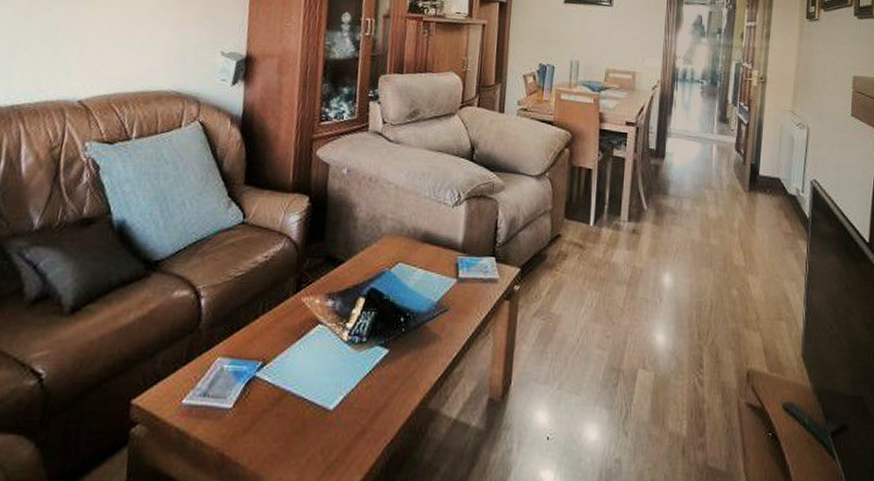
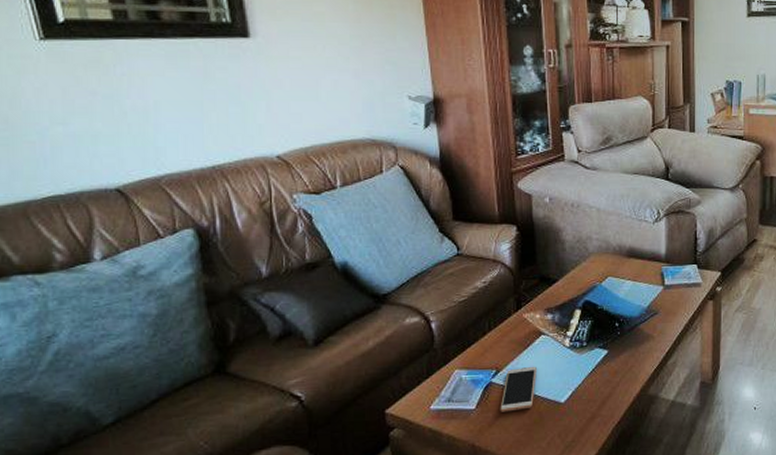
smartphone: none [259,361,308,416] -> present [500,366,537,412]

